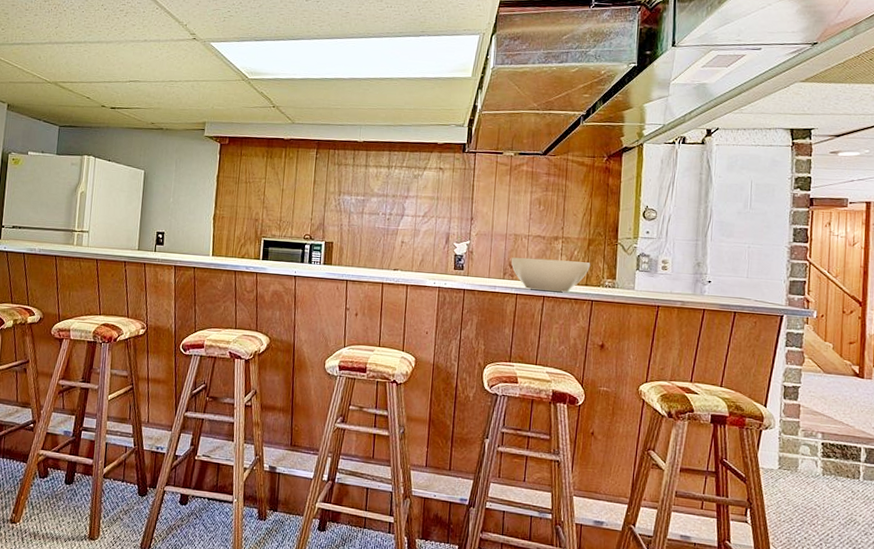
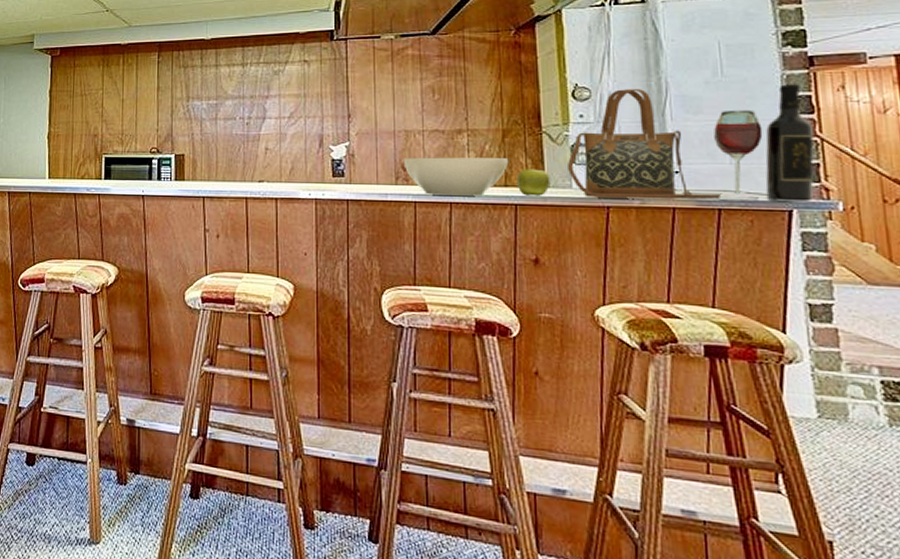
fruit: none [594,272,620,295] -> present [516,168,551,196]
handbag: none [633,213,737,304] -> present [568,89,721,200]
wineglass: none [735,235,772,308] -> present [714,109,763,202]
wine bottle: none [767,218,805,310] -> present [765,84,814,202]

